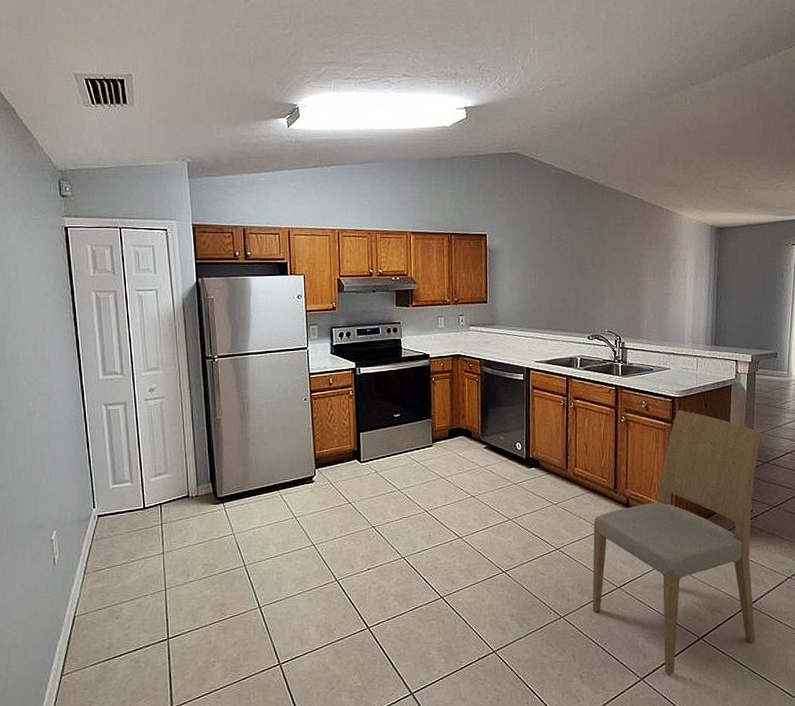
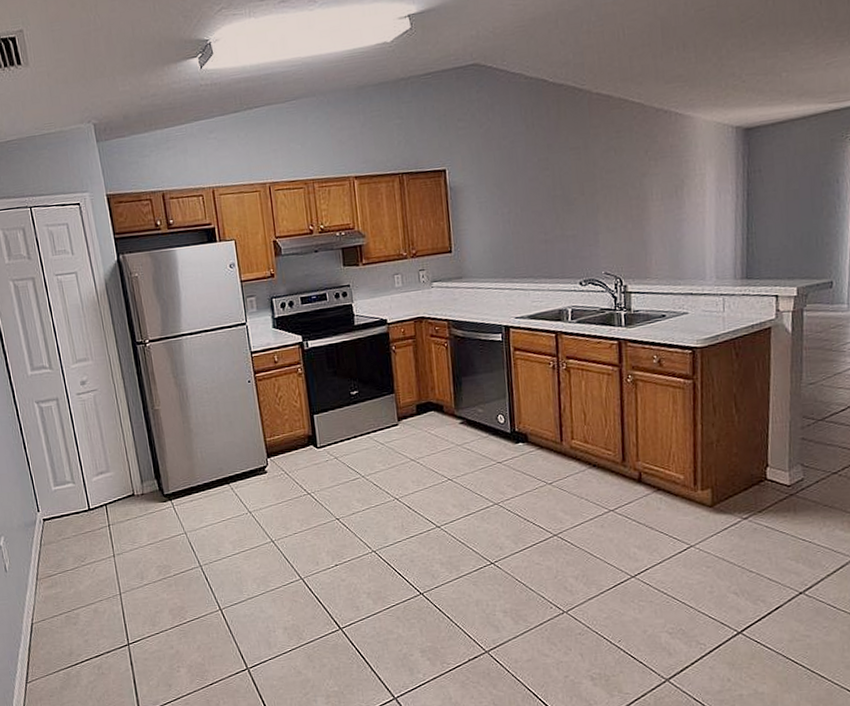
dining chair: present [592,410,761,675] -> none [598,362,813,675]

